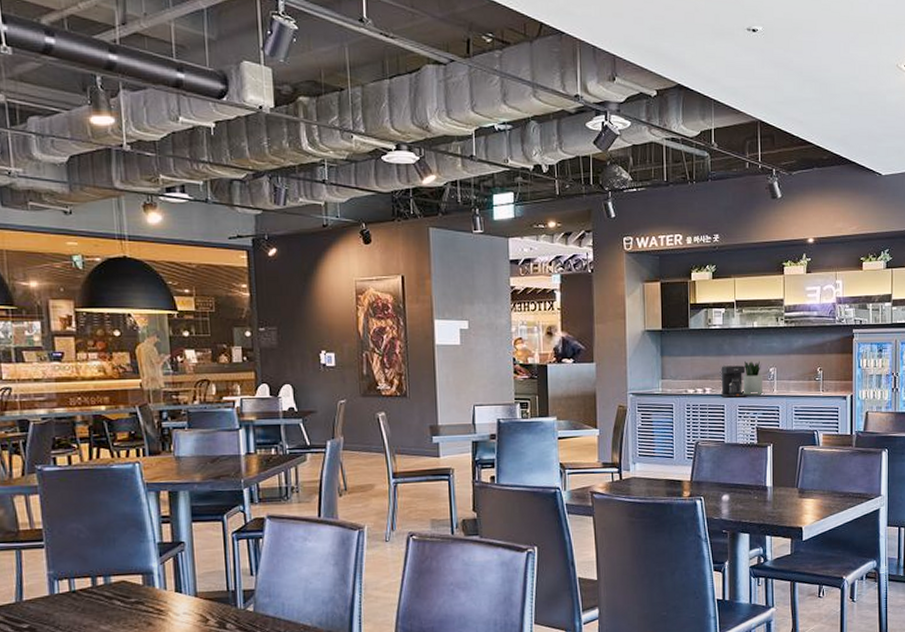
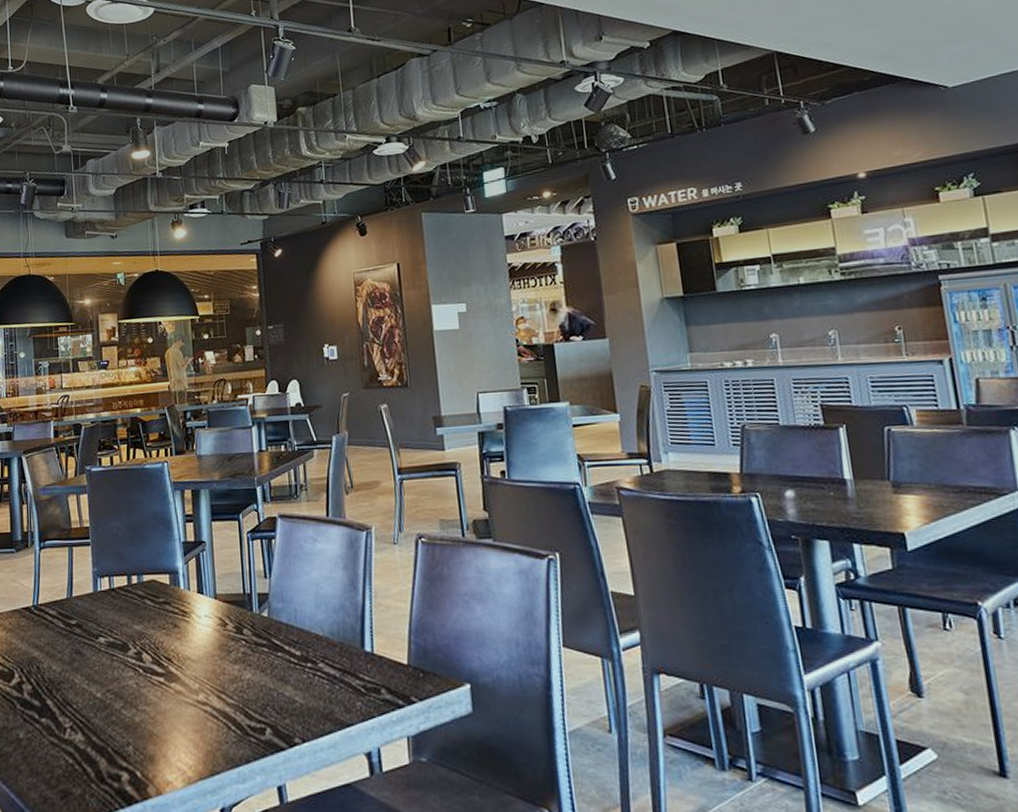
coffee maker: present [721,365,747,398] -> none [763,330,803,370]
planter: present [743,360,765,396] -> none [792,324,826,367]

